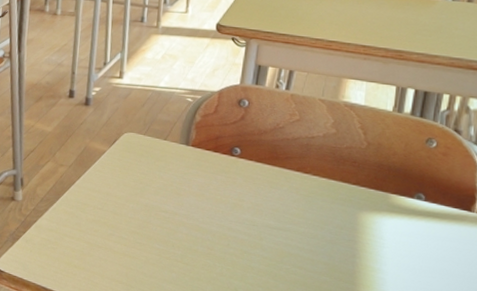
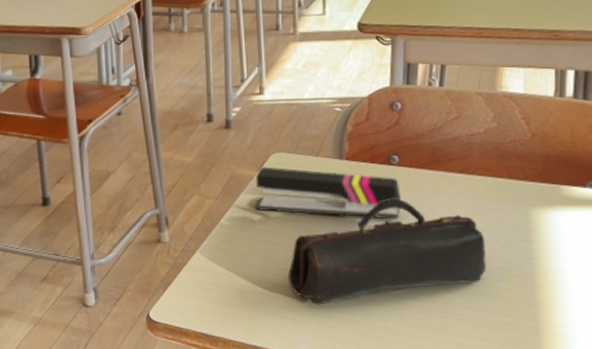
stapler: none [104,143,239,206] -> present [256,166,401,219]
pencil case: none [126,187,313,275] -> present [287,199,486,305]

